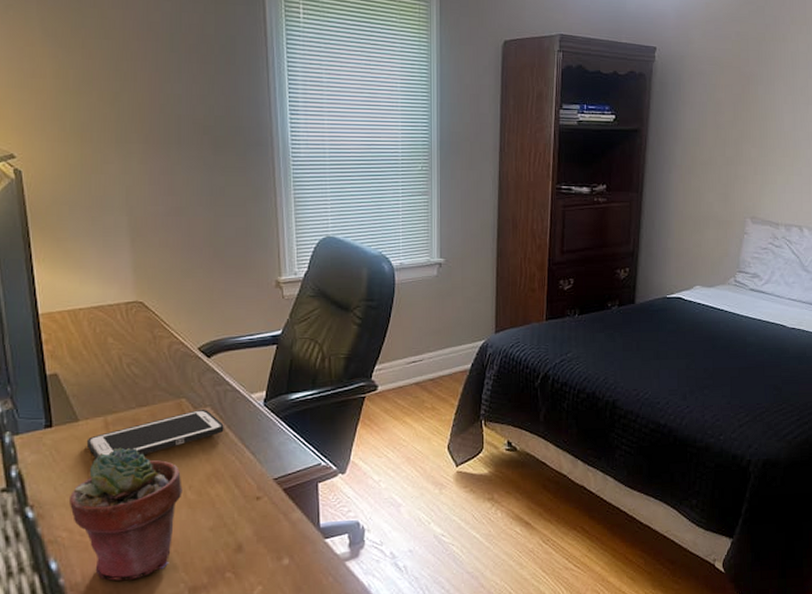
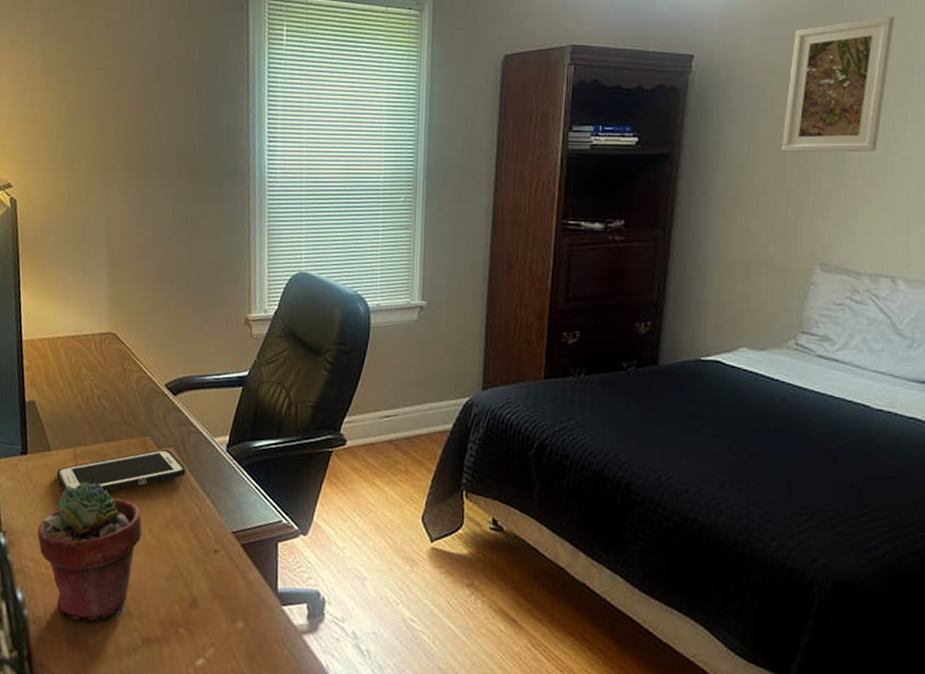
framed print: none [723,22,800,129] -> present [782,16,895,152]

